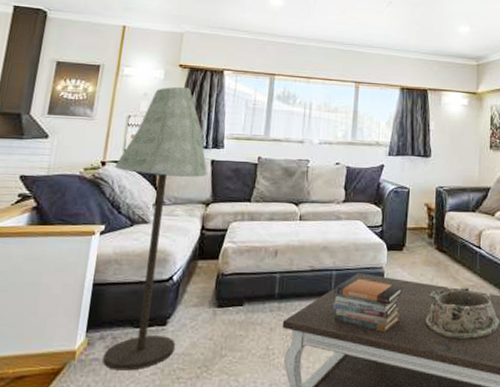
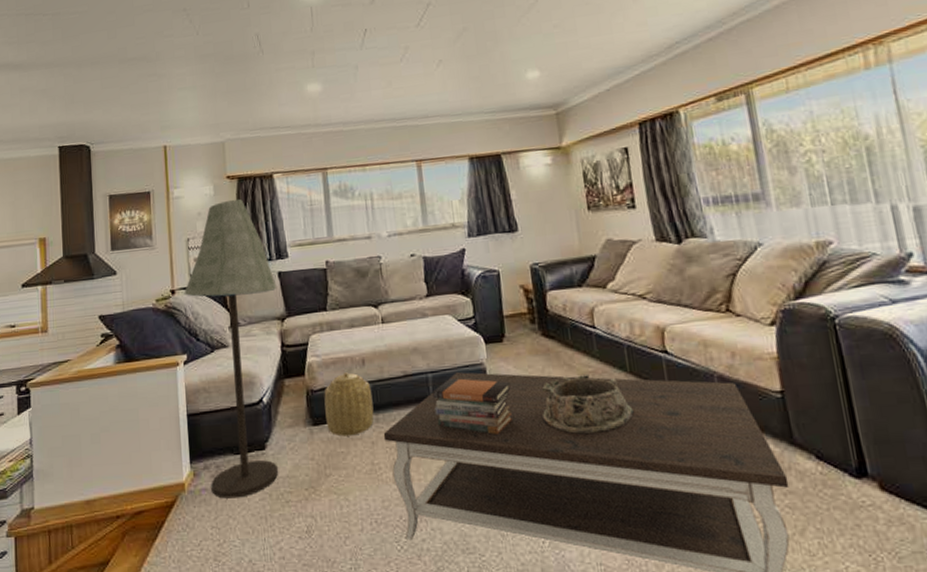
basket: none [230,261,279,321] -> present [324,372,374,437]

